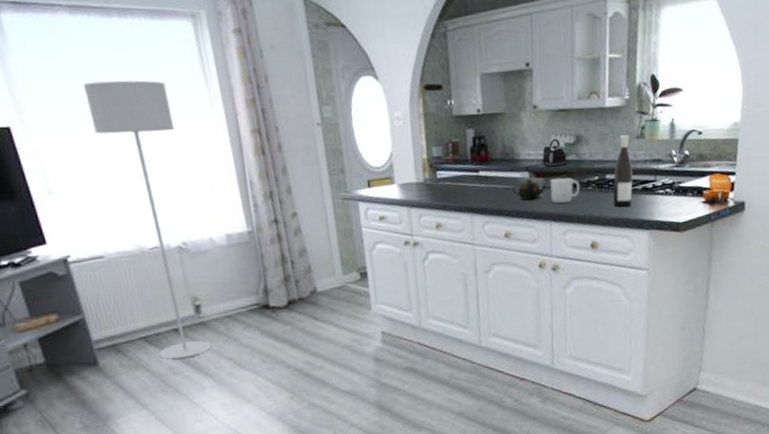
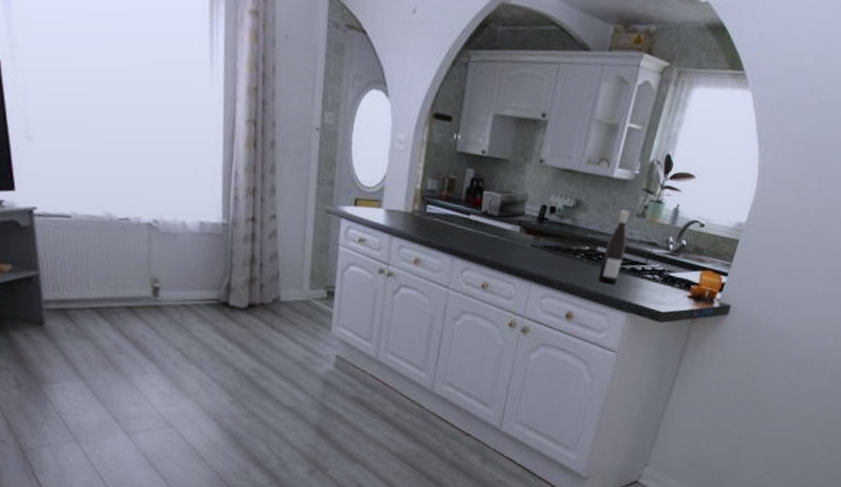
floor lamp: present [83,80,212,360] -> none [84,31,170,339]
toaster: none [486,139,532,170] -> present [481,189,529,219]
teapot: present [512,179,549,200] -> none [499,233,538,256]
kettle: present [545,138,568,168] -> none [539,198,562,229]
mug: present [550,178,581,204] -> none [536,238,569,268]

